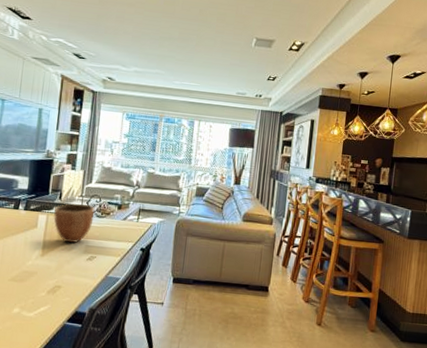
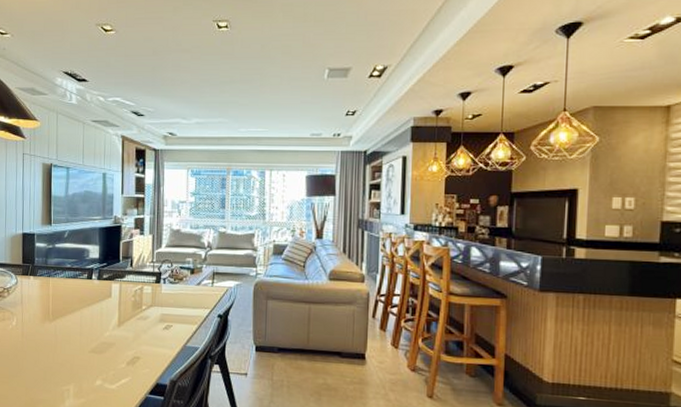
decorative bowl: present [54,203,95,244] -> none [127,270,167,312]

